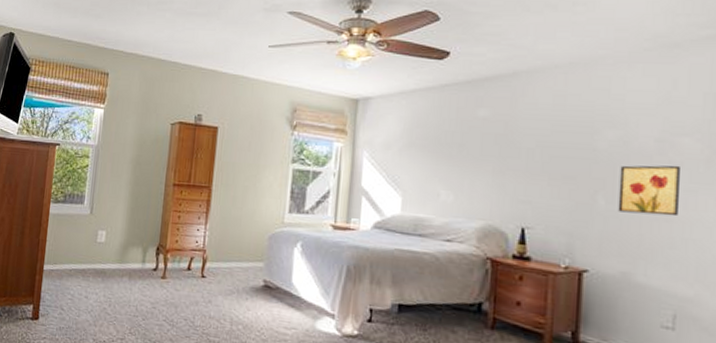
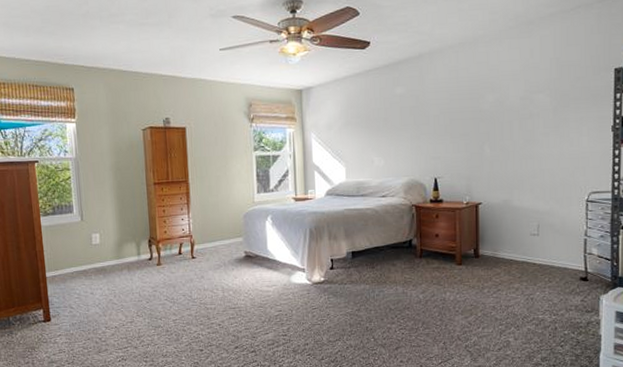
wall art: present [618,165,682,217] -> none [498,116,538,156]

